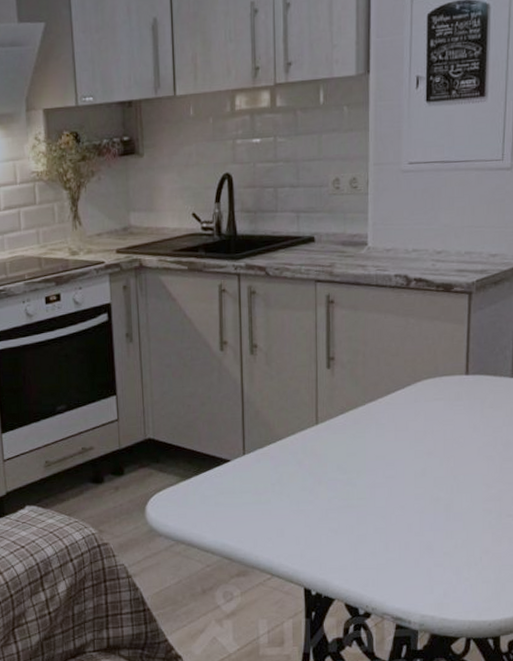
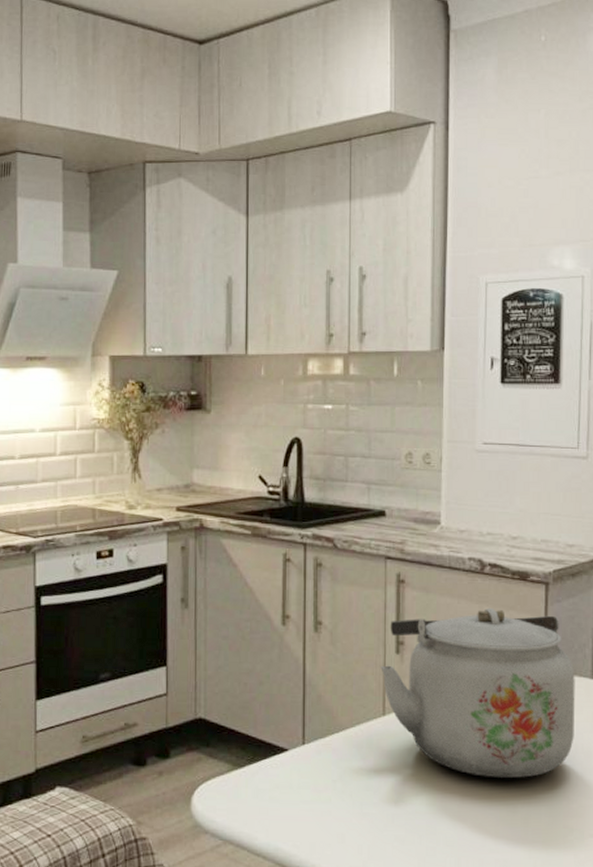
kettle: none [313,319,496,472] -> present [380,607,575,779]

